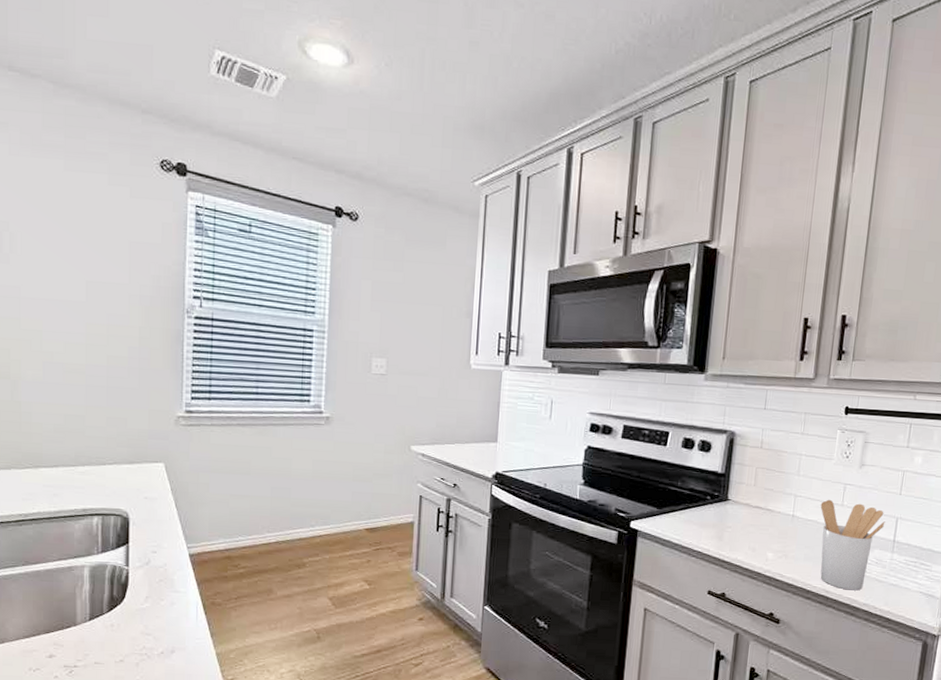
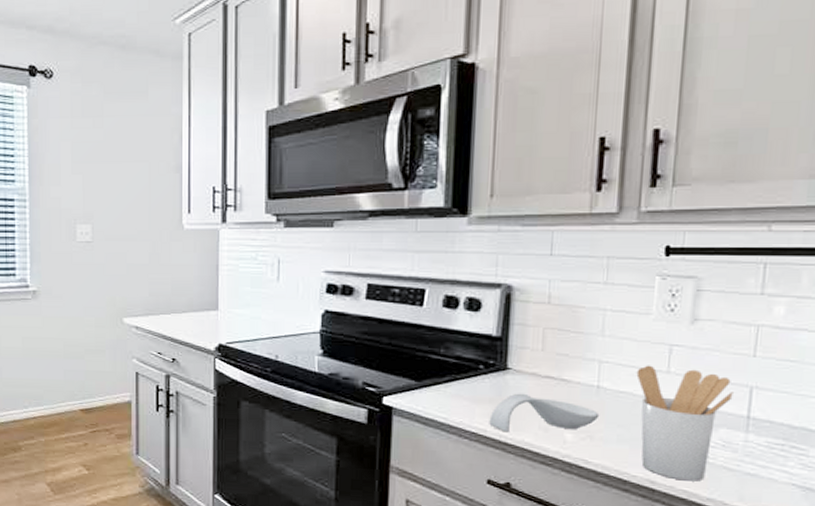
spoon rest: none [712,520,793,552] -> present [489,393,600,433]

